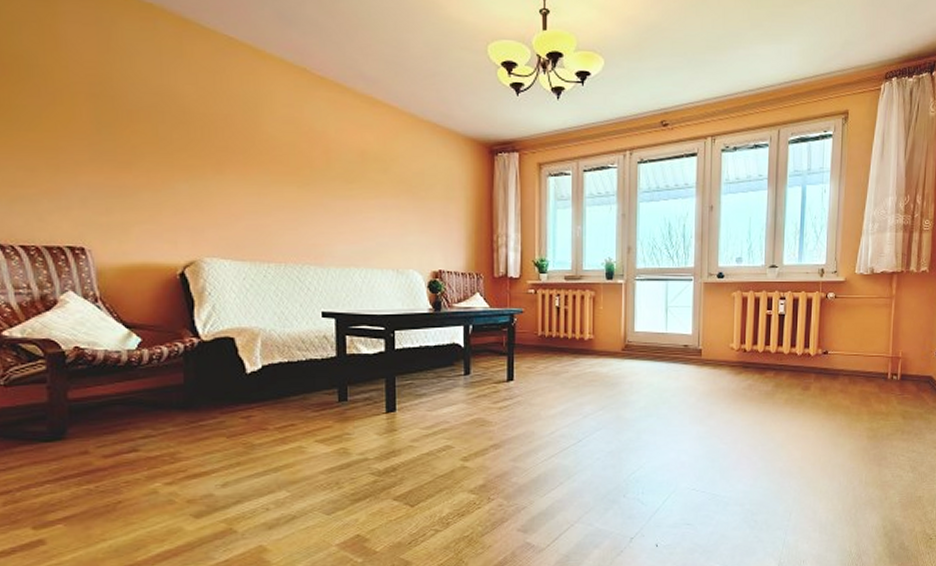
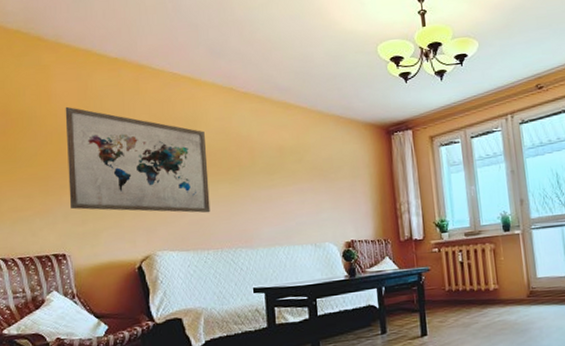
wall art: none [79,58,273,219] -> present [65,106,211,213]

